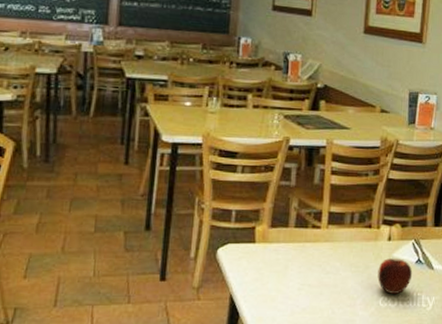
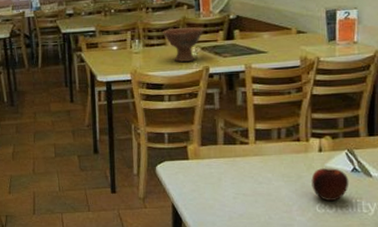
bowl: none [244,90,289,129] -> present [161,27,204,62]

